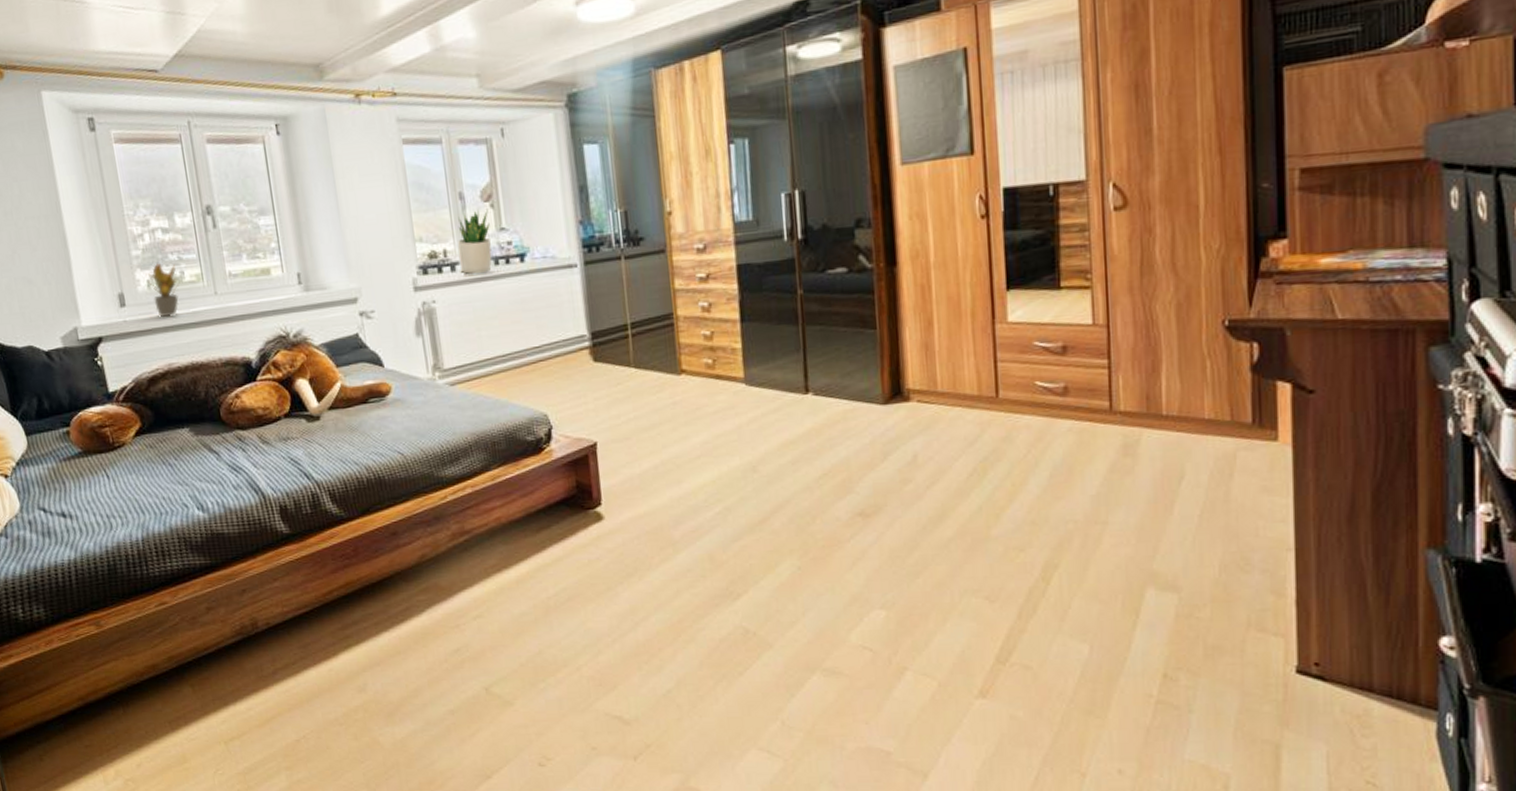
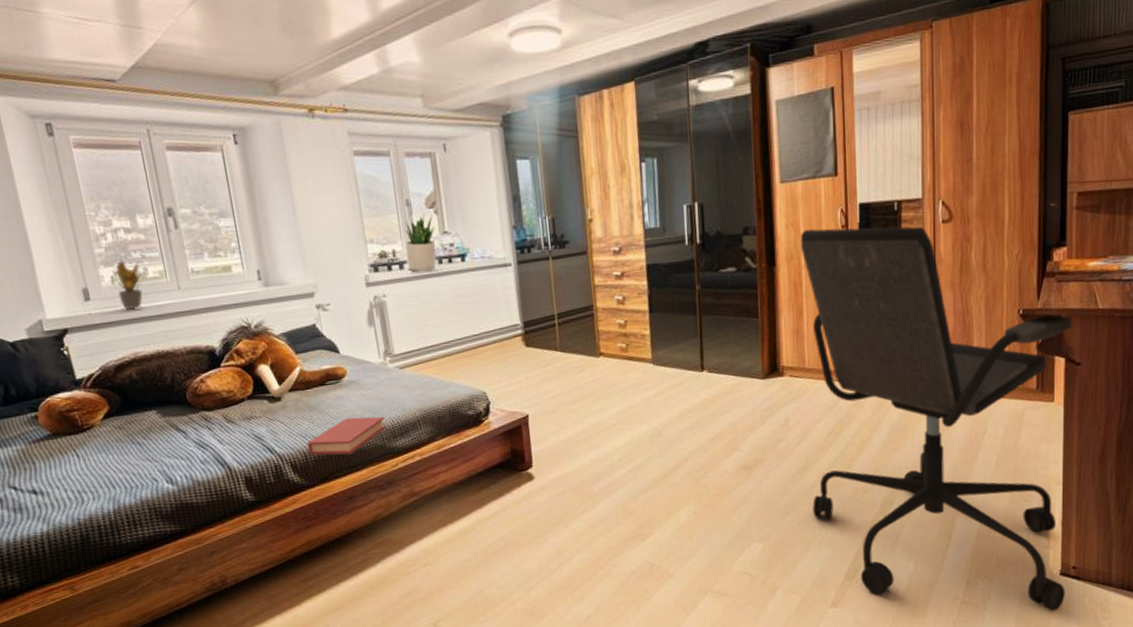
book: none [347,440,434,484] -> present [307,416,386,456]
office chair: none [927,215,1305,722] -> present [800,226,1073,611]

